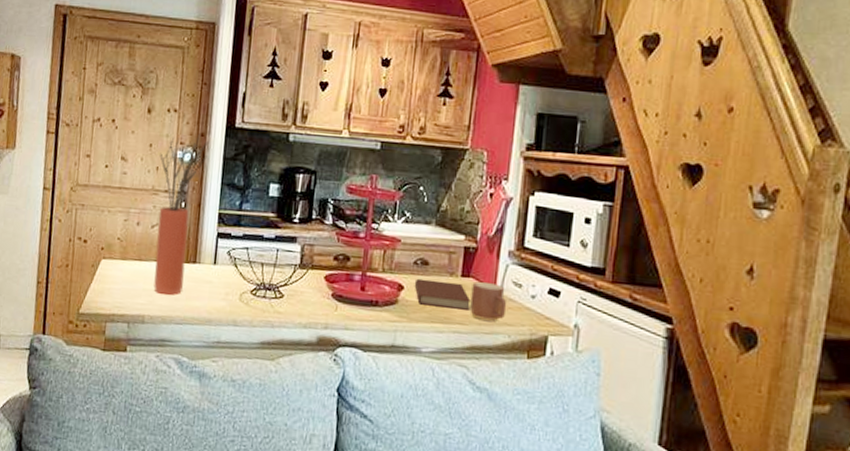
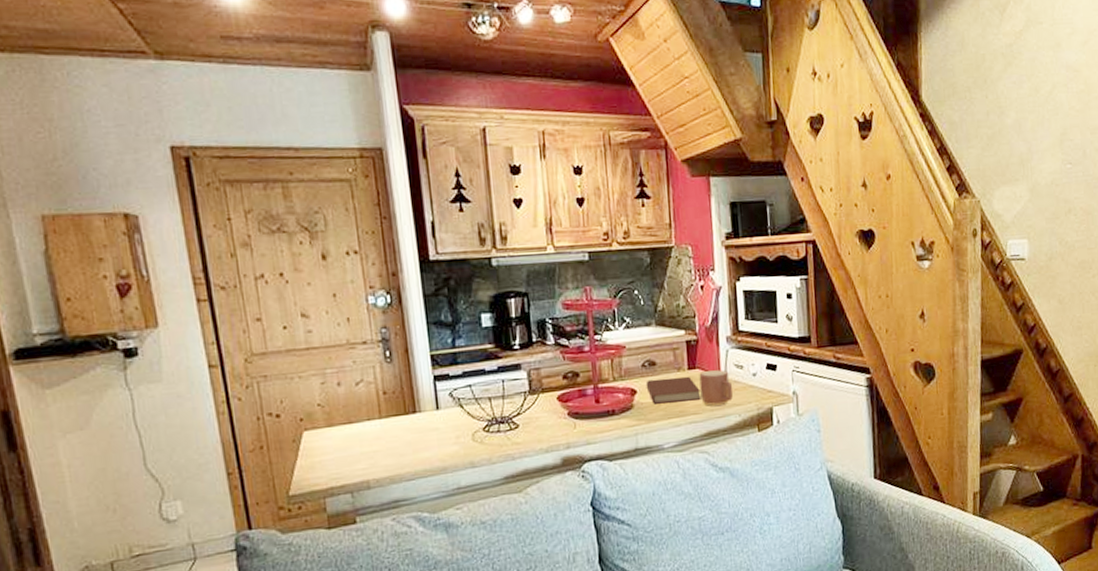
vase: present [153,134,209,295] -> none [347,273,407,454]

